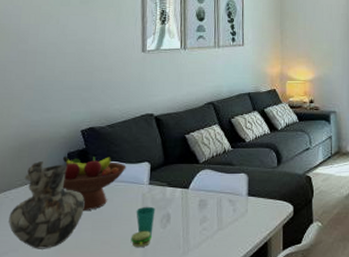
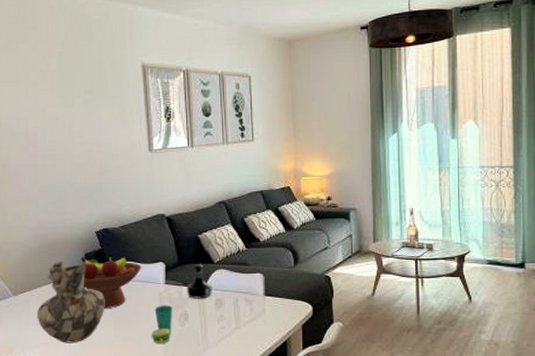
tequila bottle: none [171,164,196,200] -> present [187,264,212,299]

